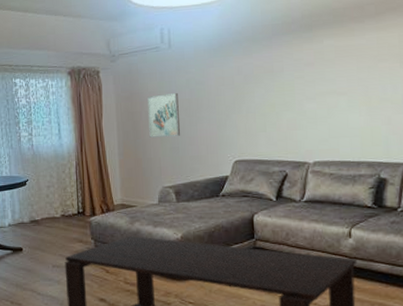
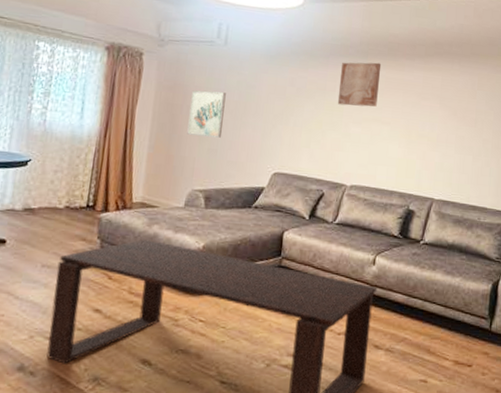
wall art: none [286,33,329,84] -> present [337,62,382,107]

